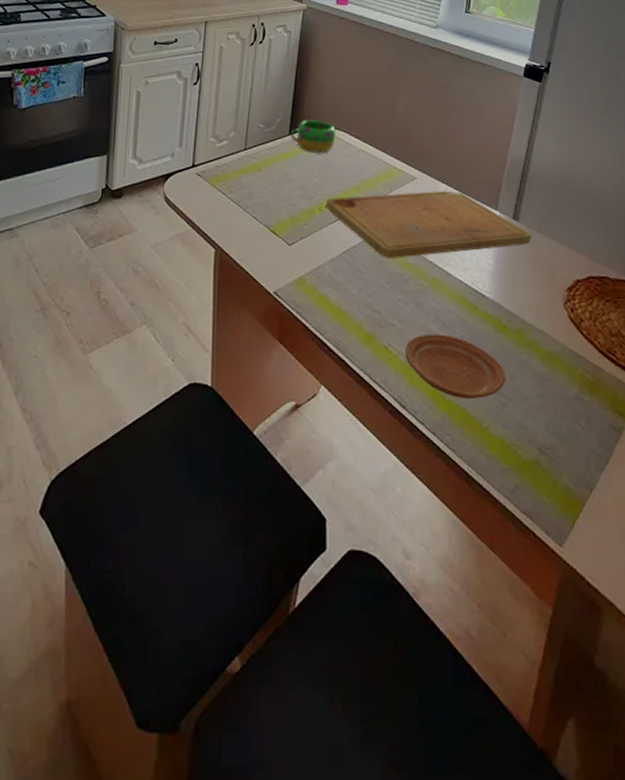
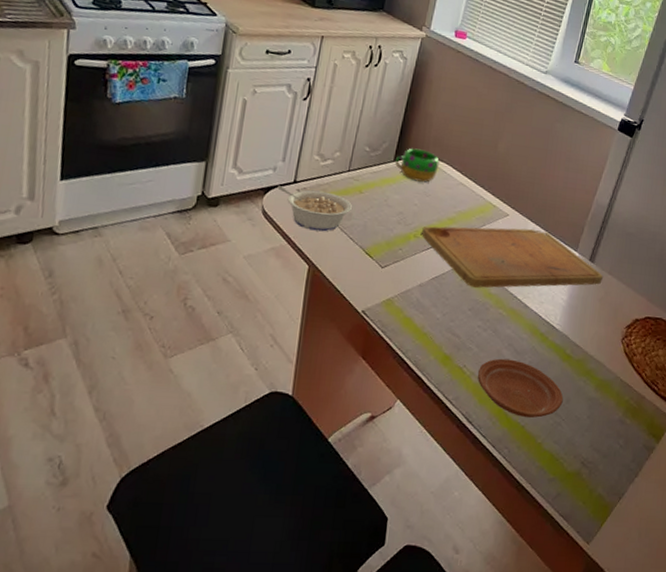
legume: none [177,171,252,213] -> present [277,185,352,232]

